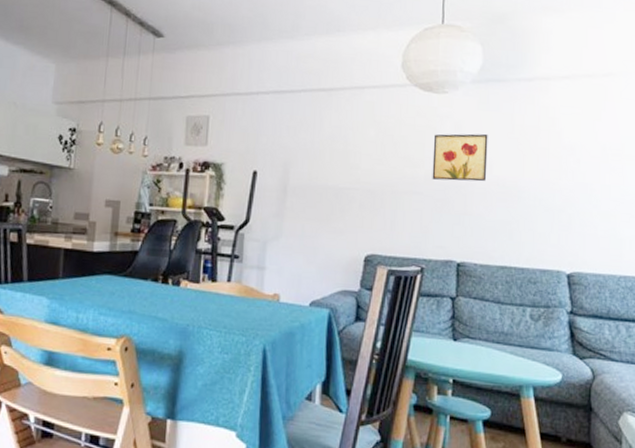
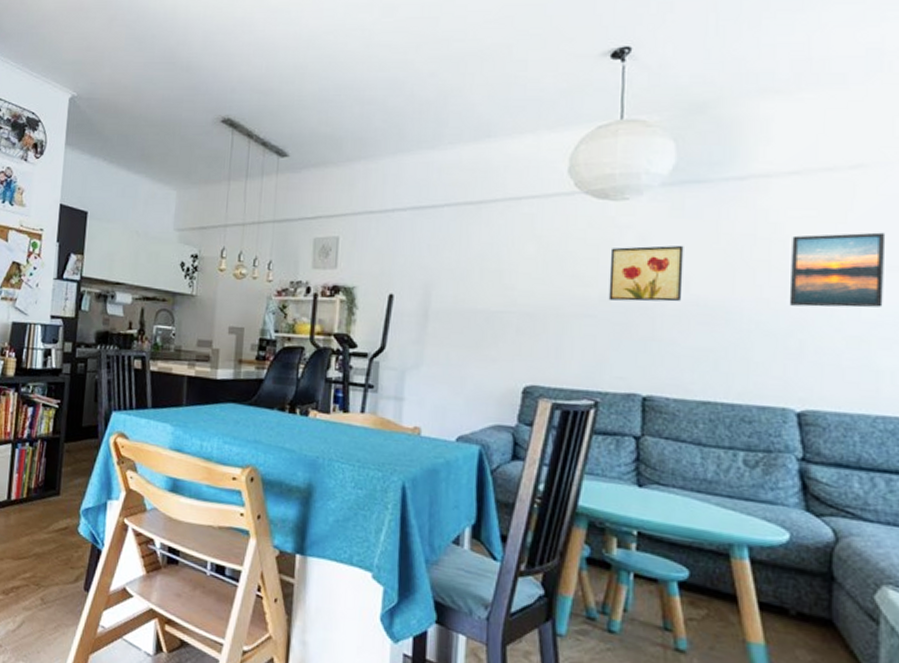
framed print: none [562,128,627,189] -> present [789,232,886,308]

